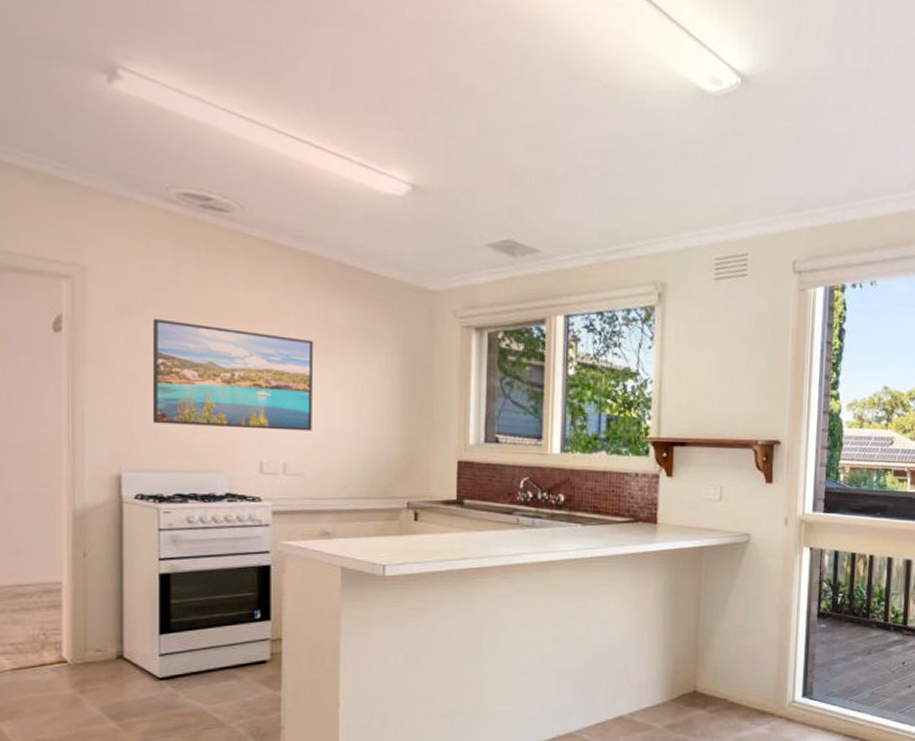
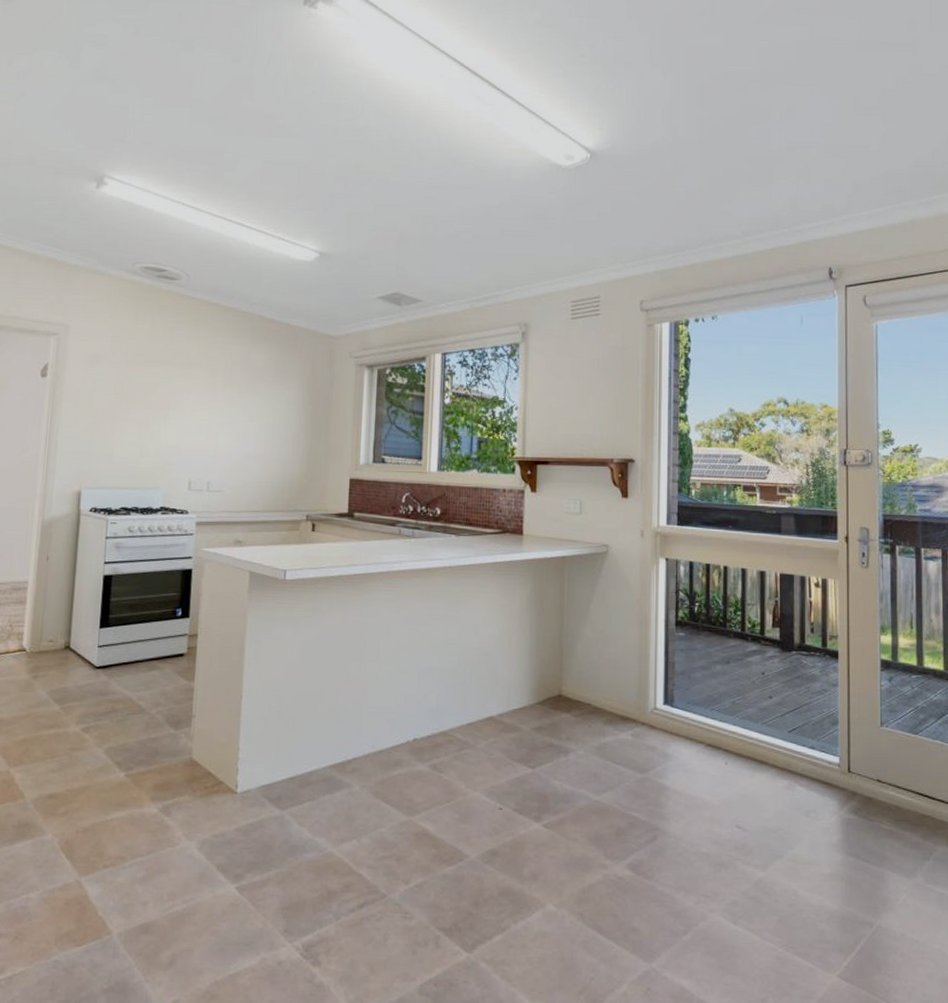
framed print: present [152,318,313,431] -> none [108,365,236,454]

